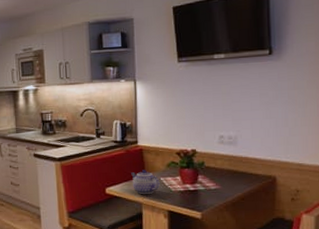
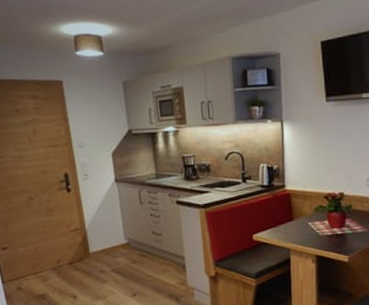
teapot: present [131,170,160,195] -> none [279,214,308,240]

